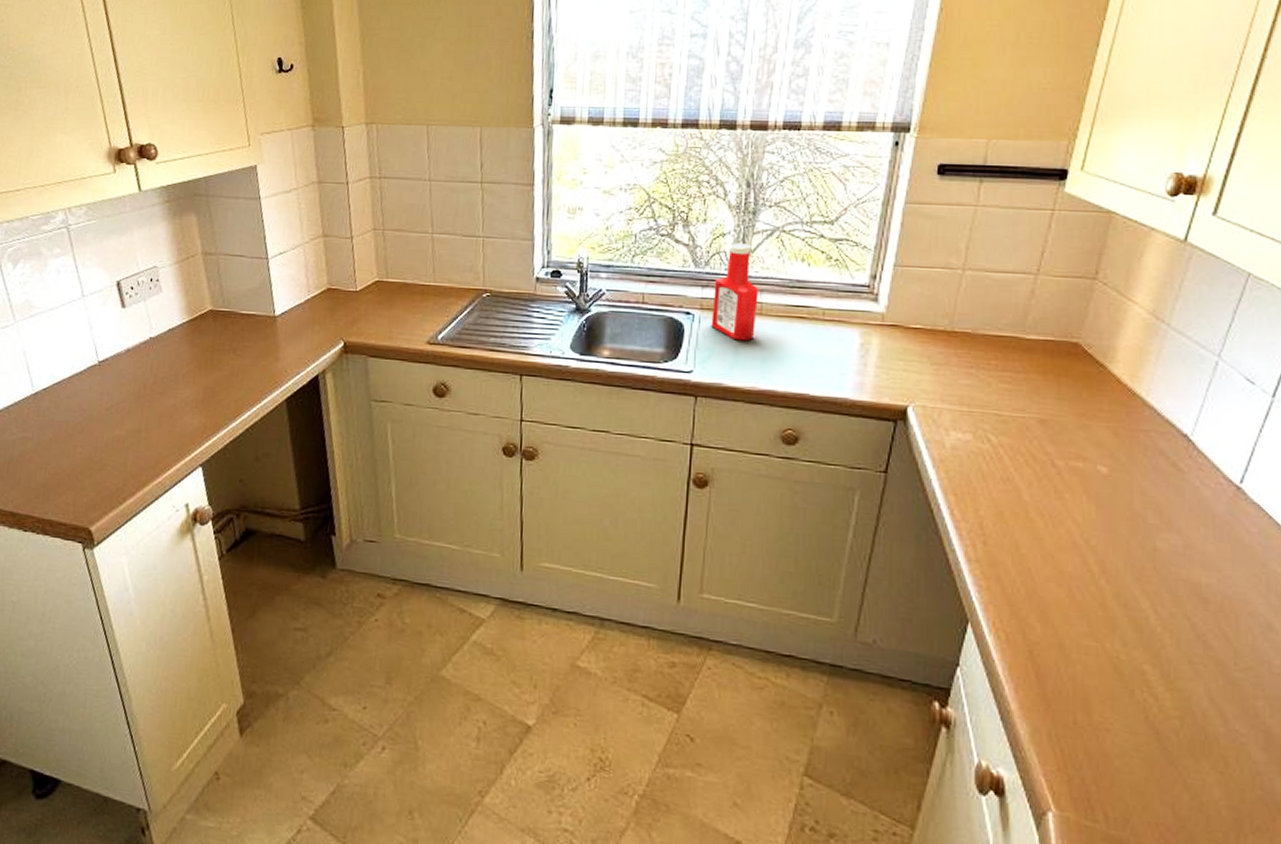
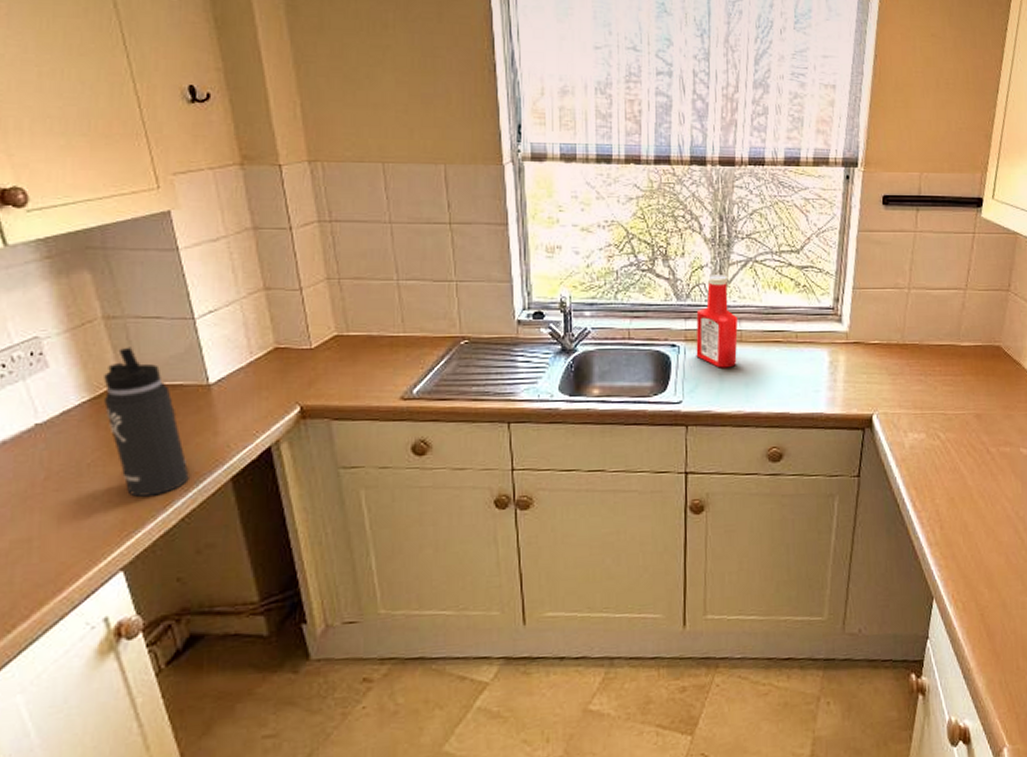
thermos bottle: none [198,279,255,407] -> present [104,347,189,497]

